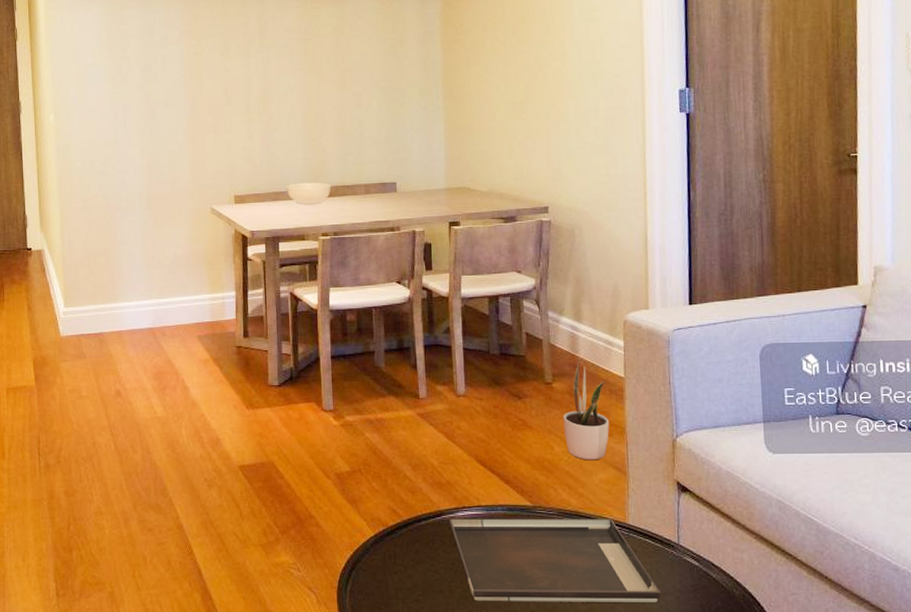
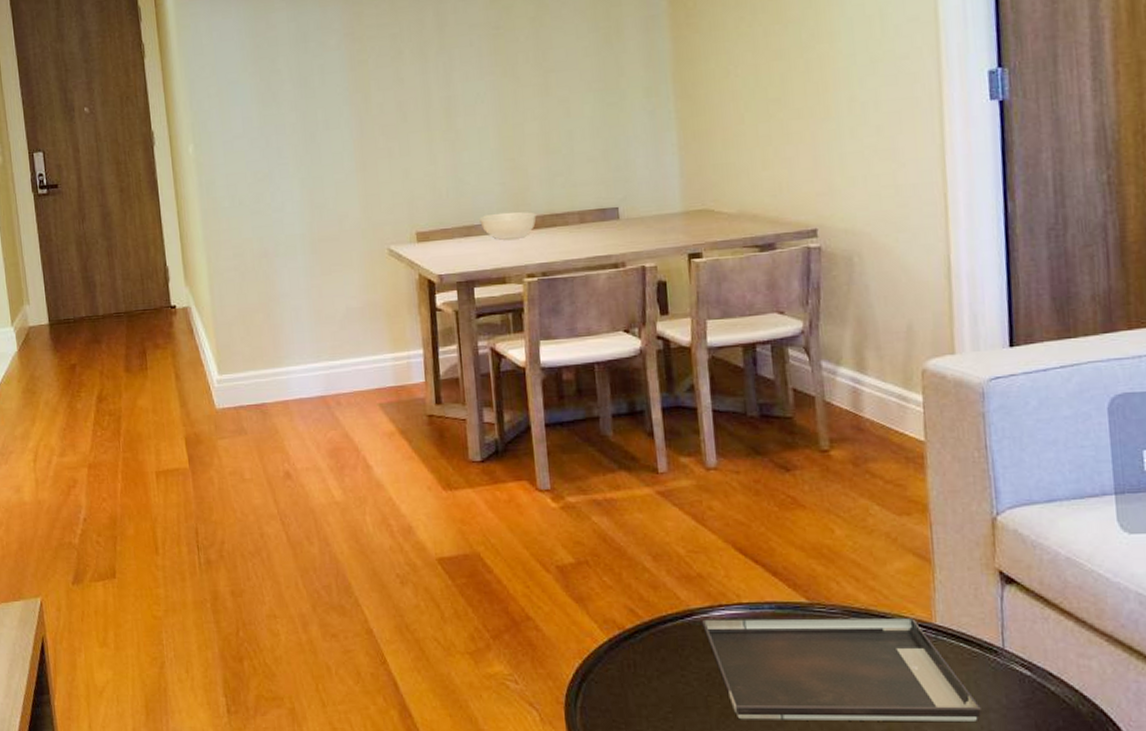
potted plant: present [563,360,609,461] -> none [845,421,907,546]

